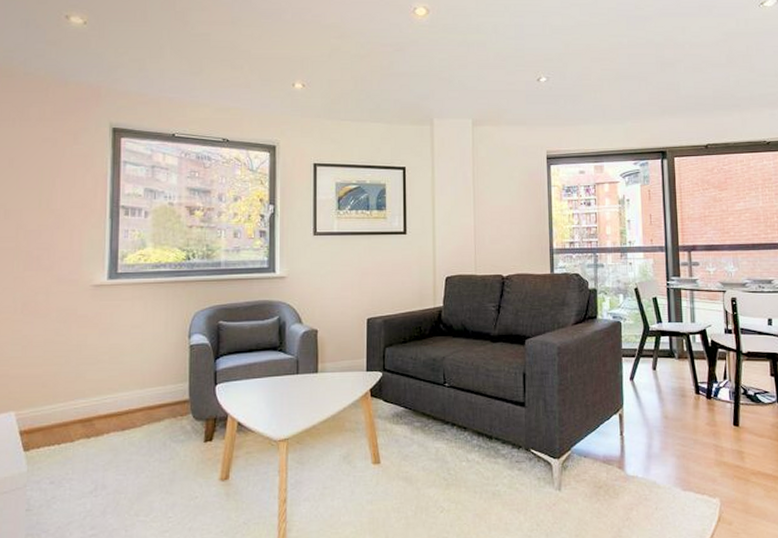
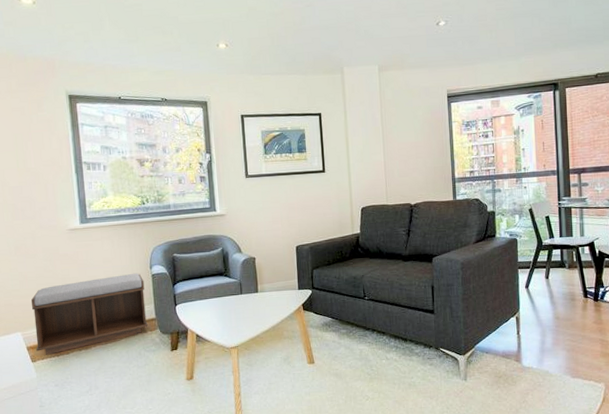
bench: none [31,342,180,442] -> present [31,273,148,355]

